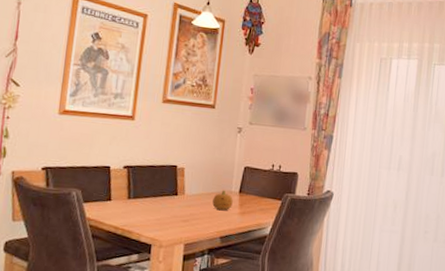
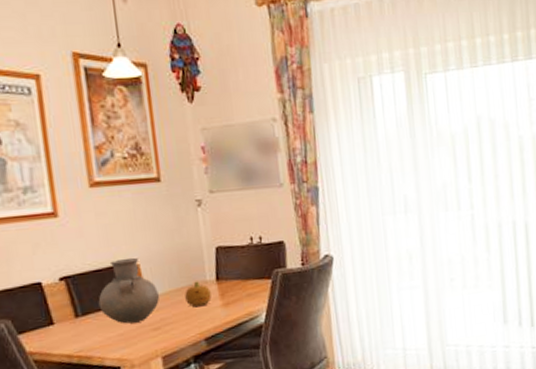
vase: none [147,161,194,213] -> present [98,257,160,324]

